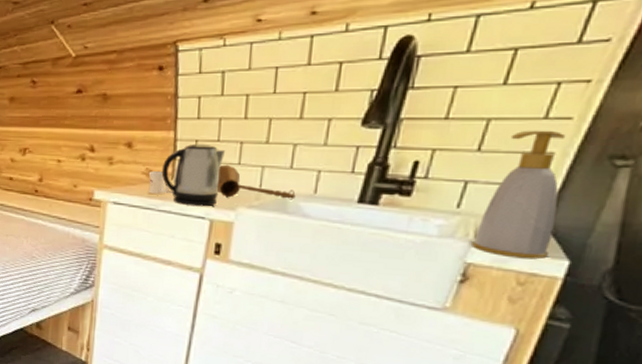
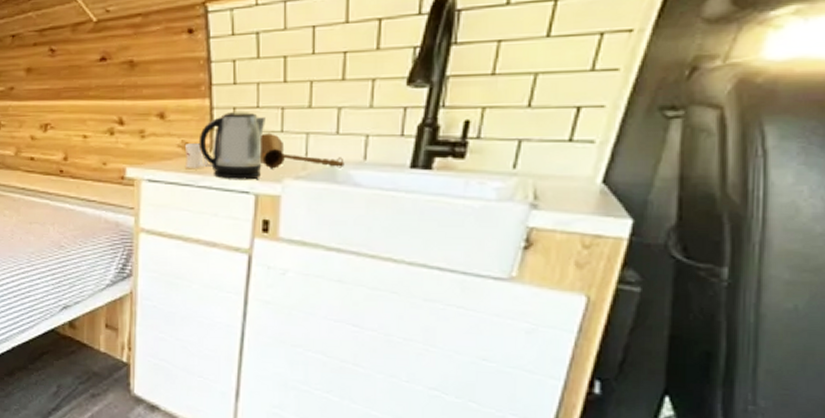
soap bottle: present [470,130,566,260] -> none [530,82,615,220]

